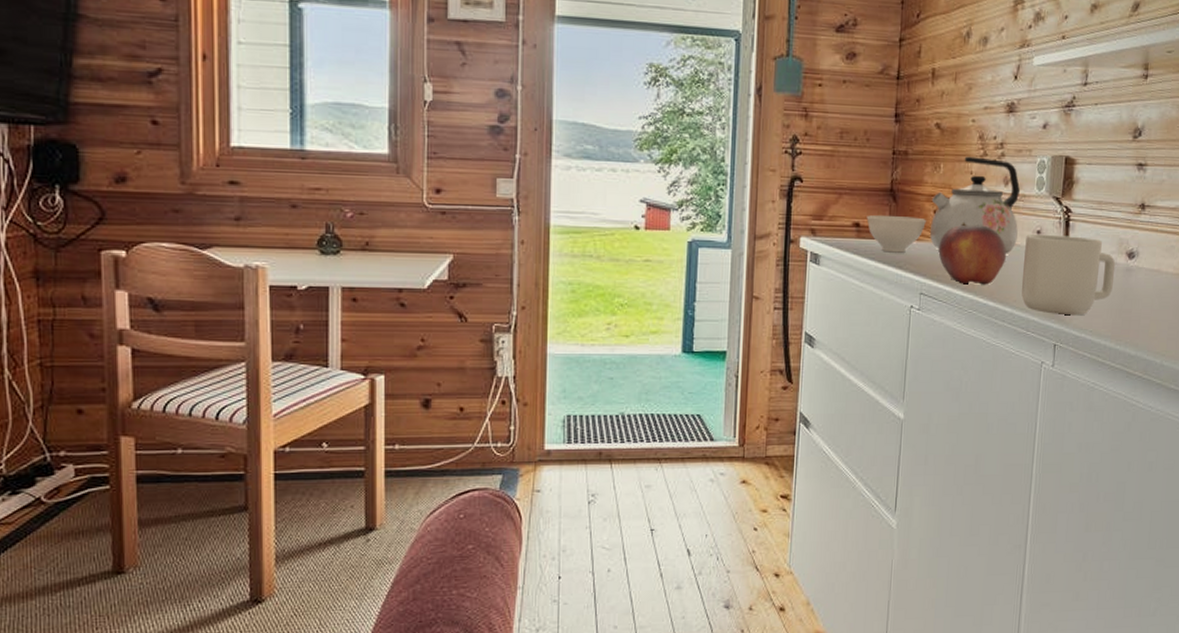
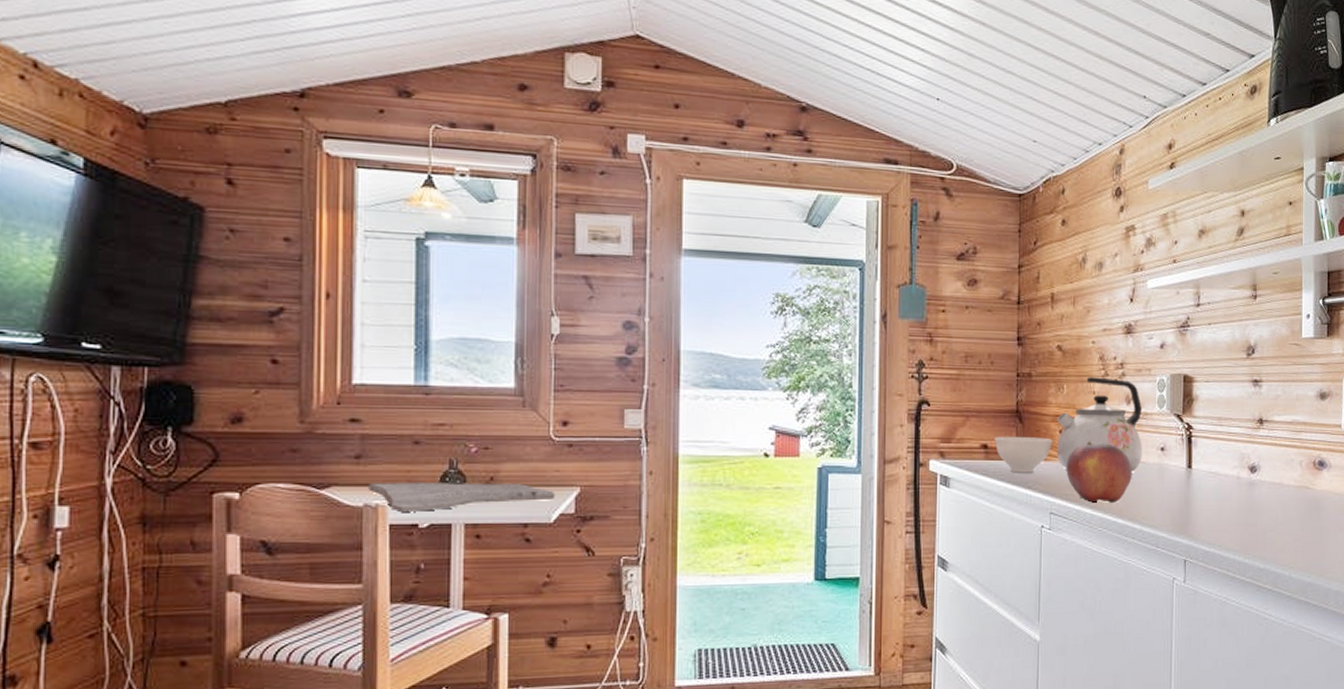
newspaper: none [248,245,429,274] -> present [368,483,556,512]
mug: present [1021,235,1116,316] -> none [1149,452,1239,531]

